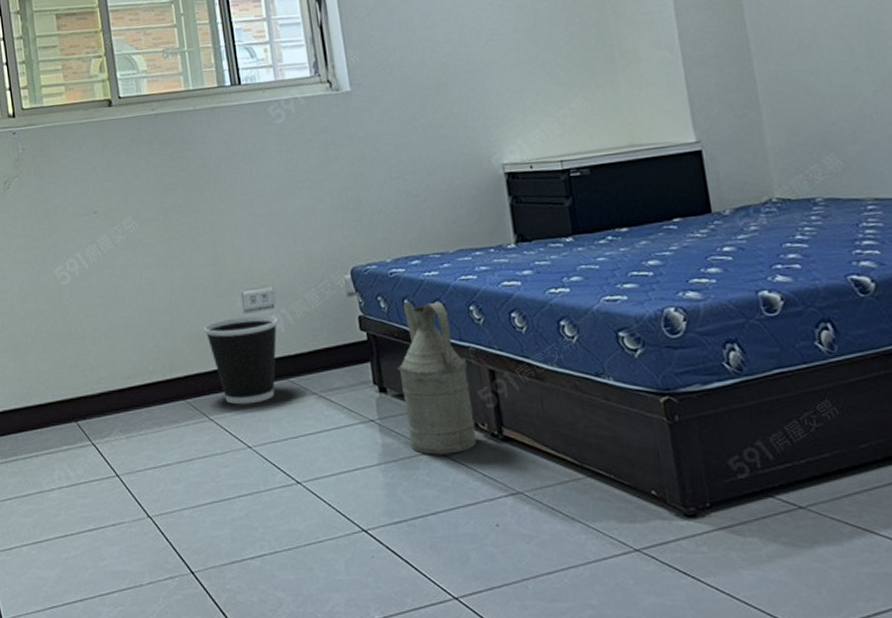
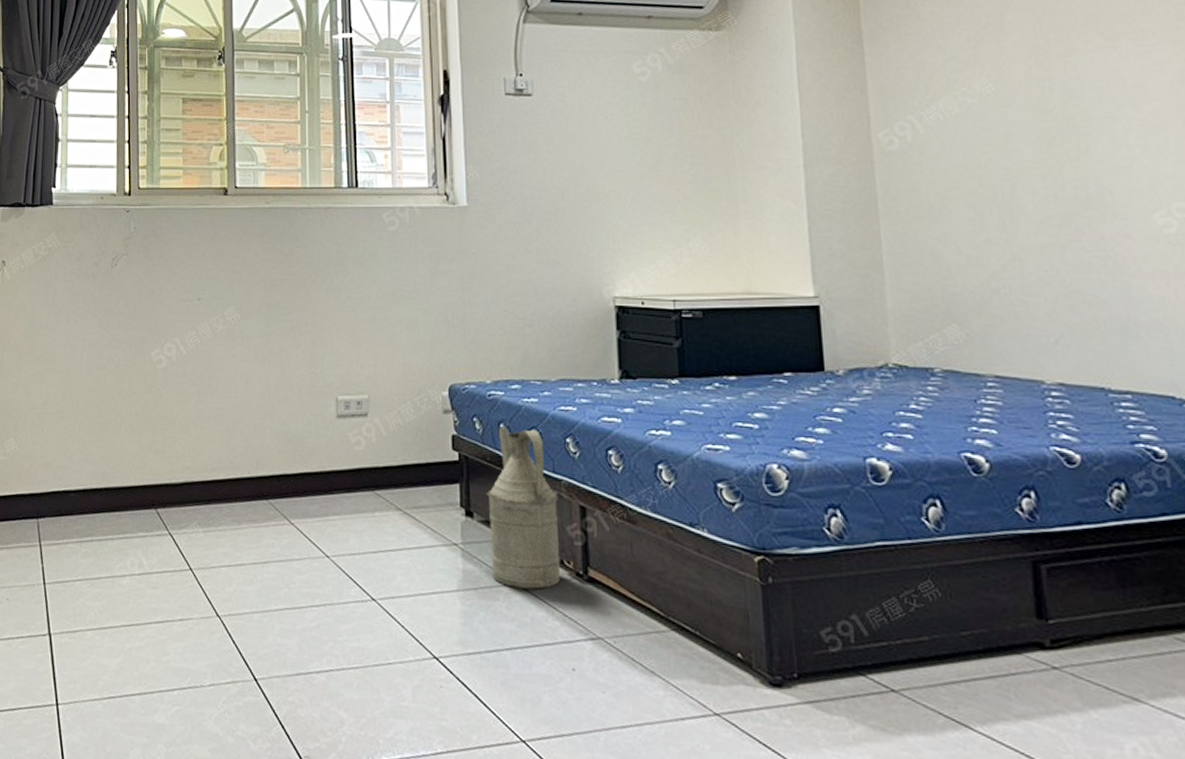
wastebasket: present [204,315,278,405] -> none [294,422,370,512]

